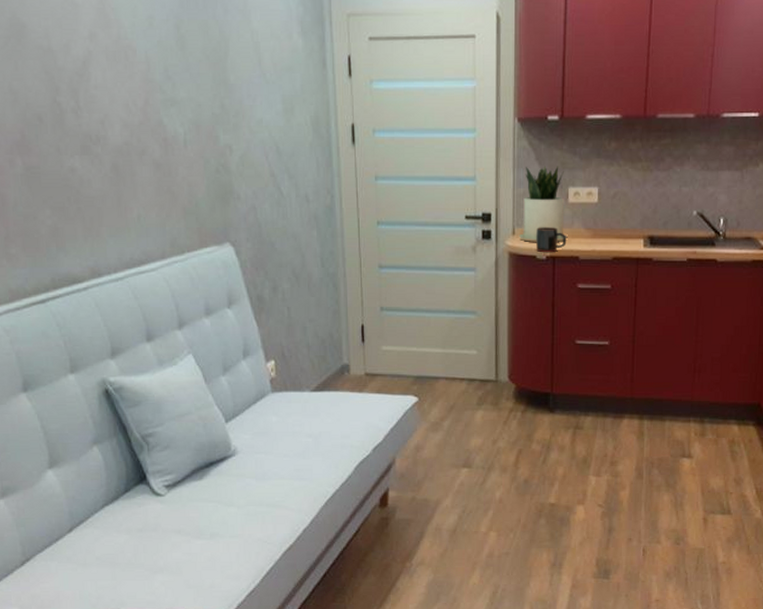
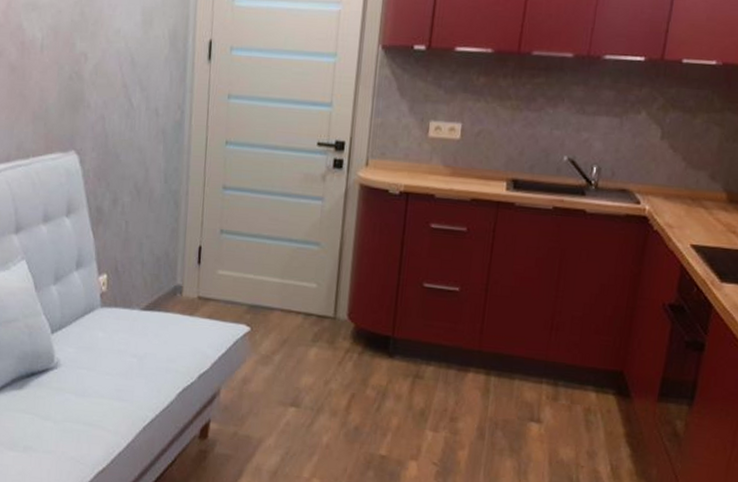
planter: present [518,166,568,243] -> none [371,96,426,178]
mug: present [535,227,567,252] -> none [389,160,423,188]

